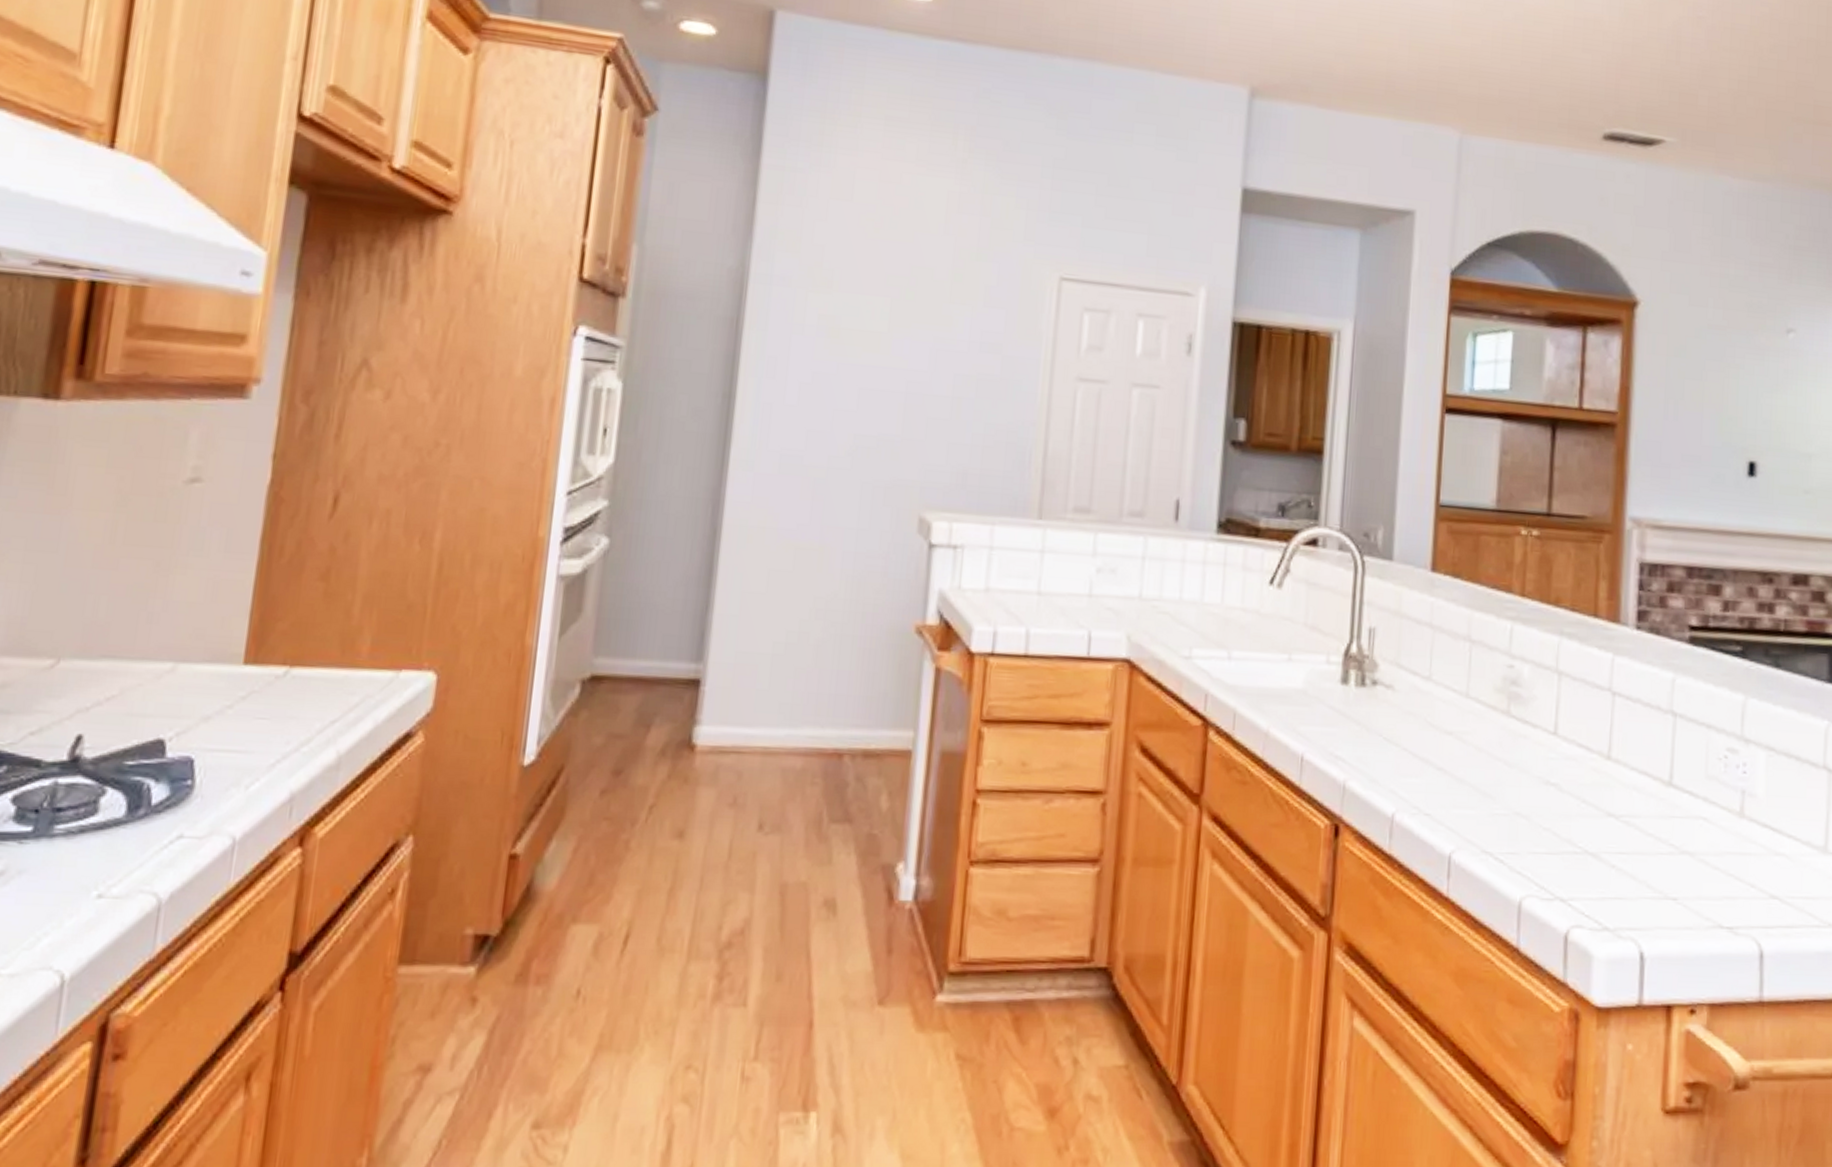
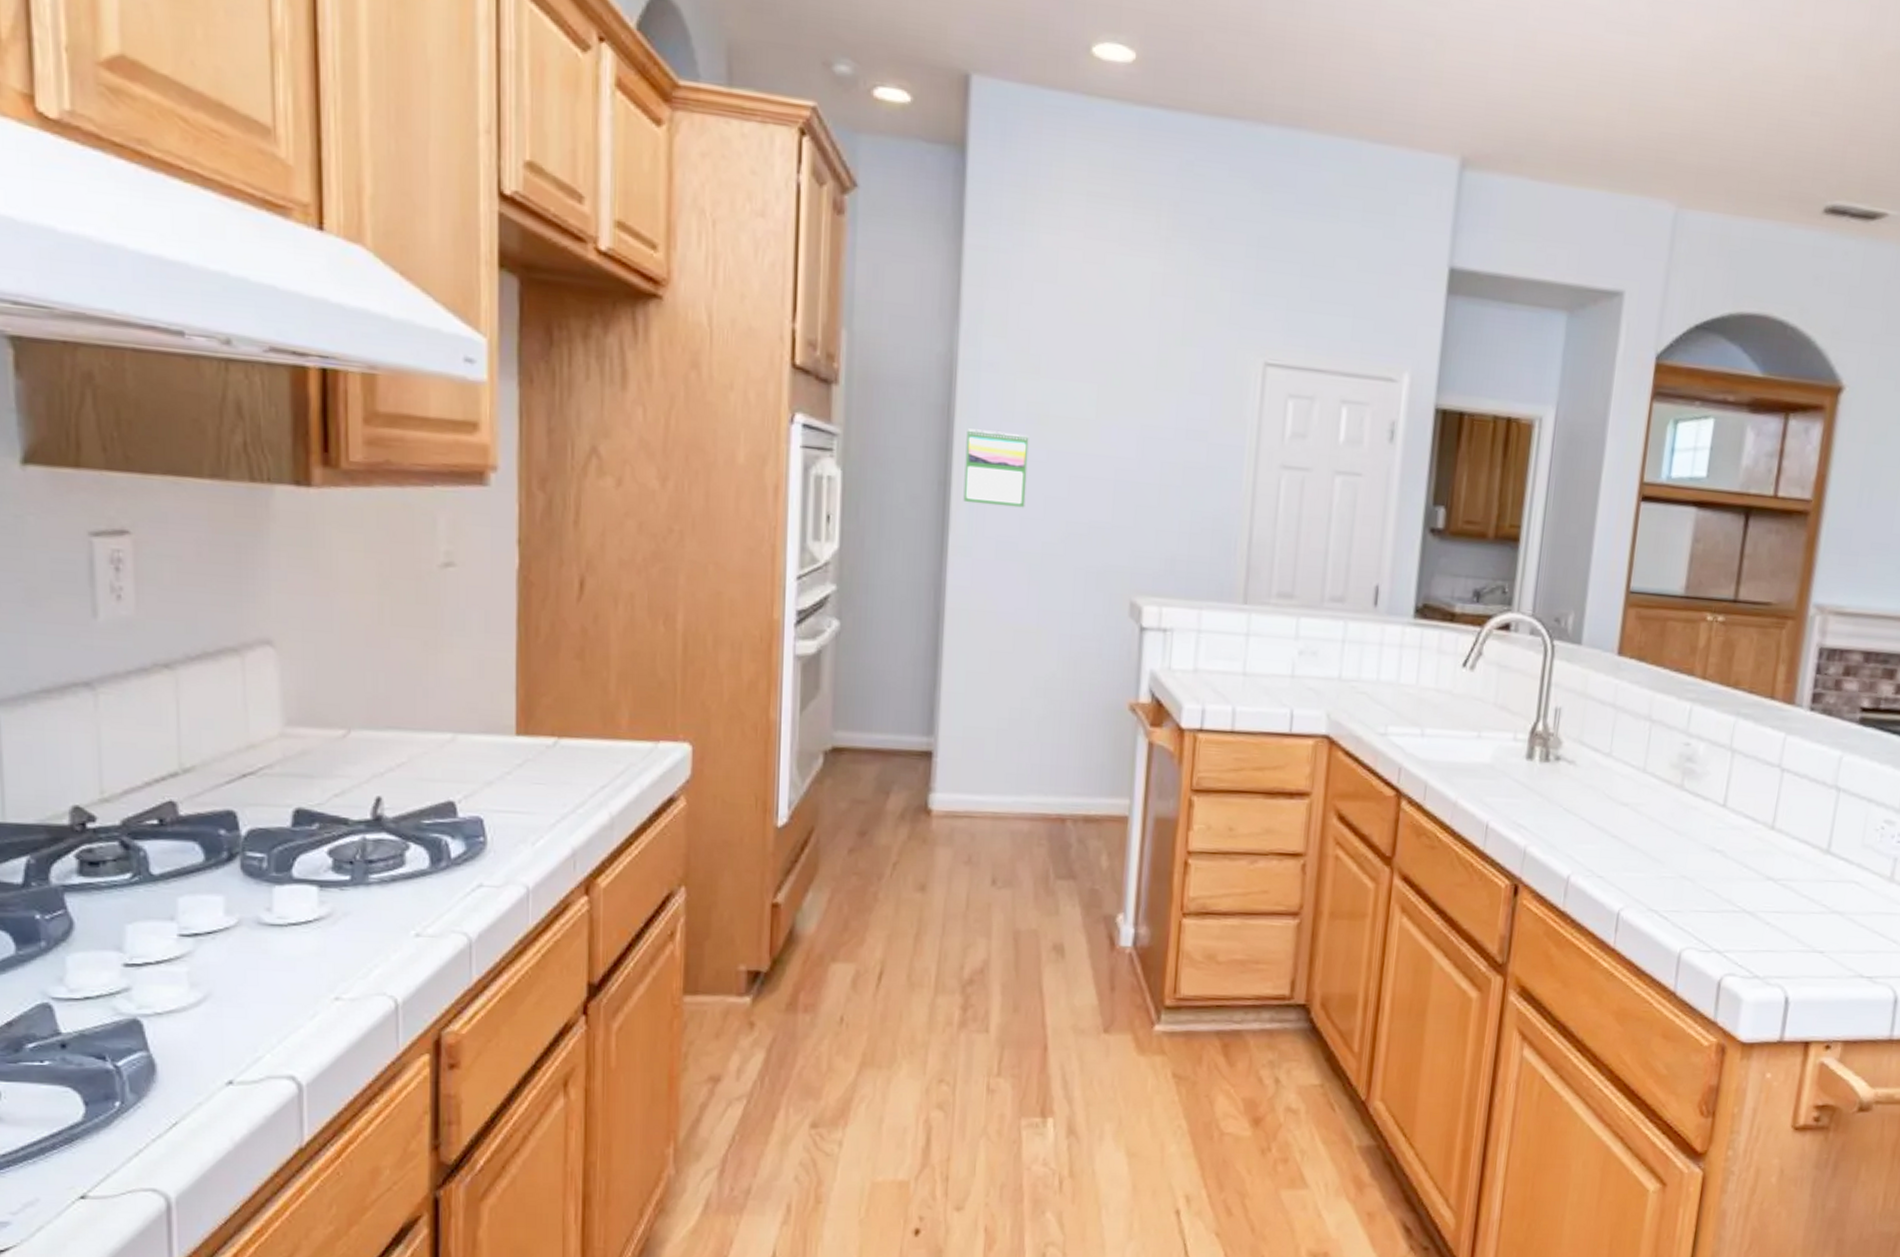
calendar: none [748,341,819,421] -> present [963,428,1029,508]

